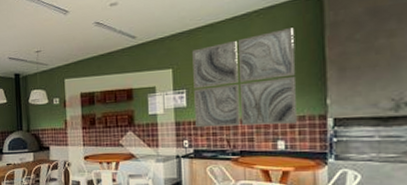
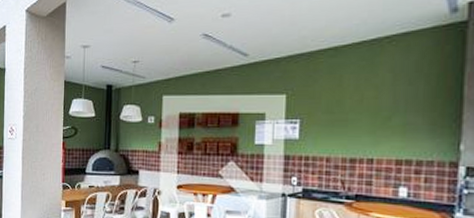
wall art: present [192,28,297,128] -> none [307,59,431,170]

